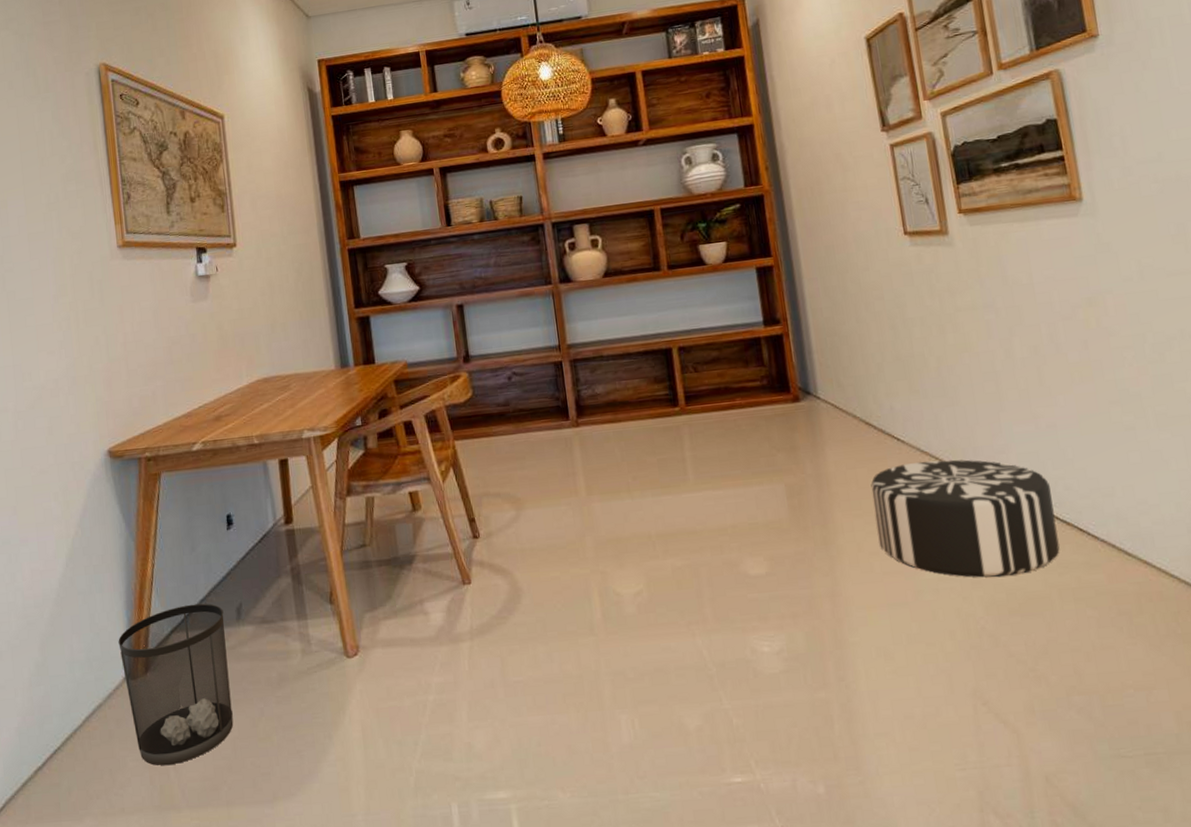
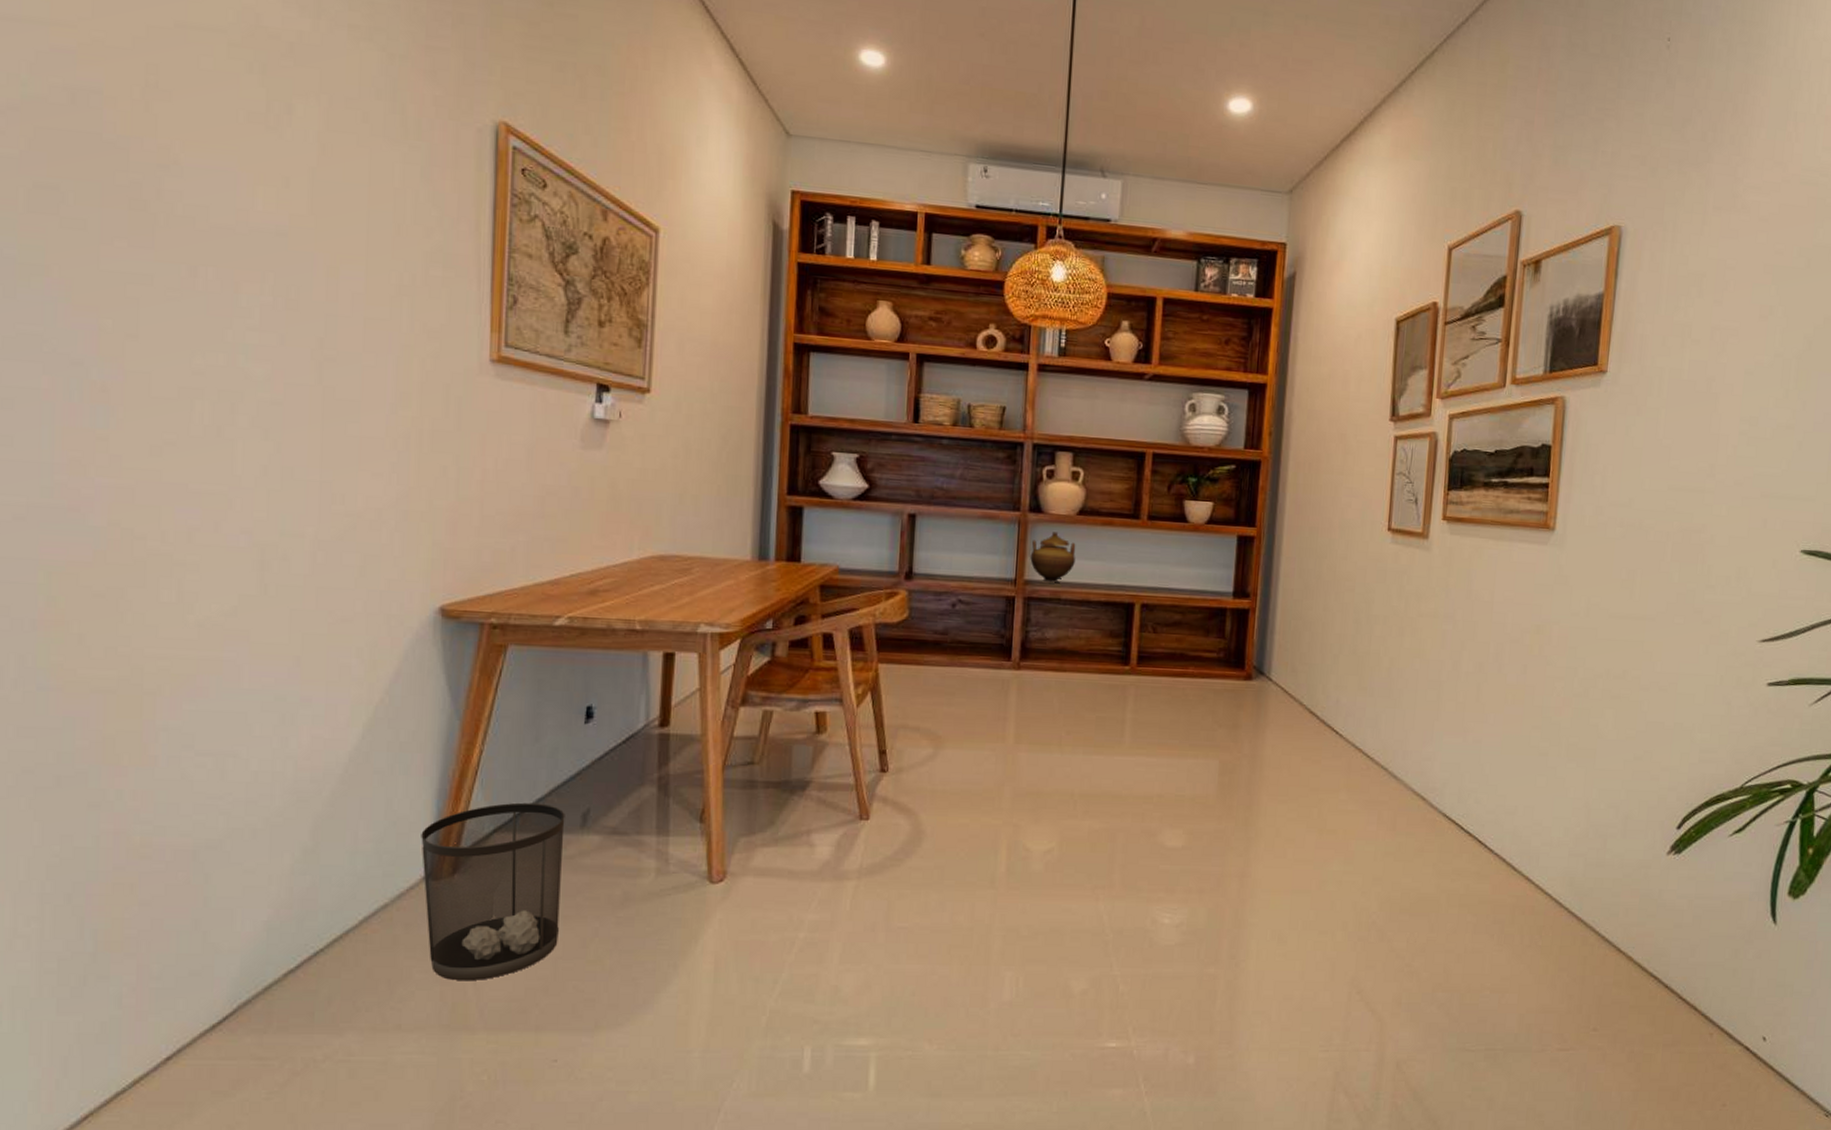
ceramic pot: none [568,296,610,344] -> present [1030,531,1076,583]
pouf: present [870,459,1060,577] -> none [1297,757,1463,876]

